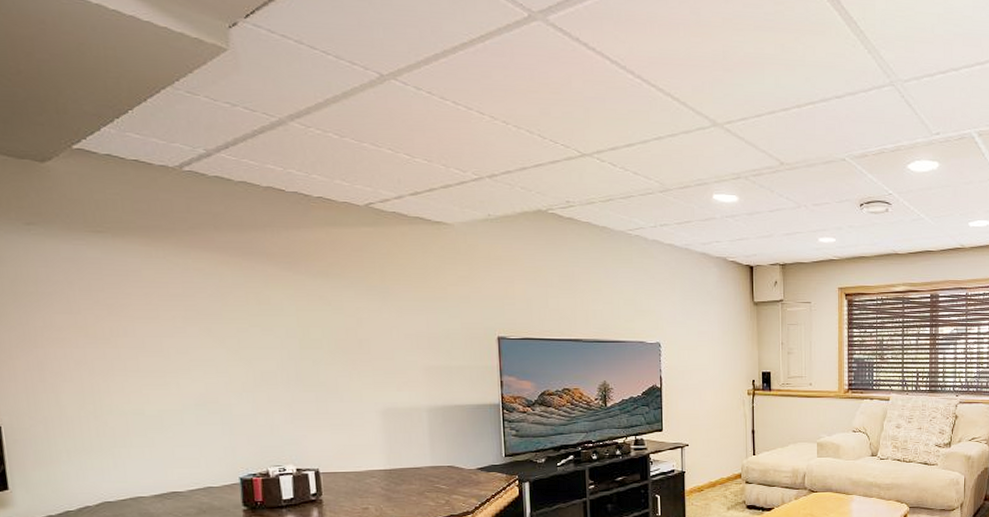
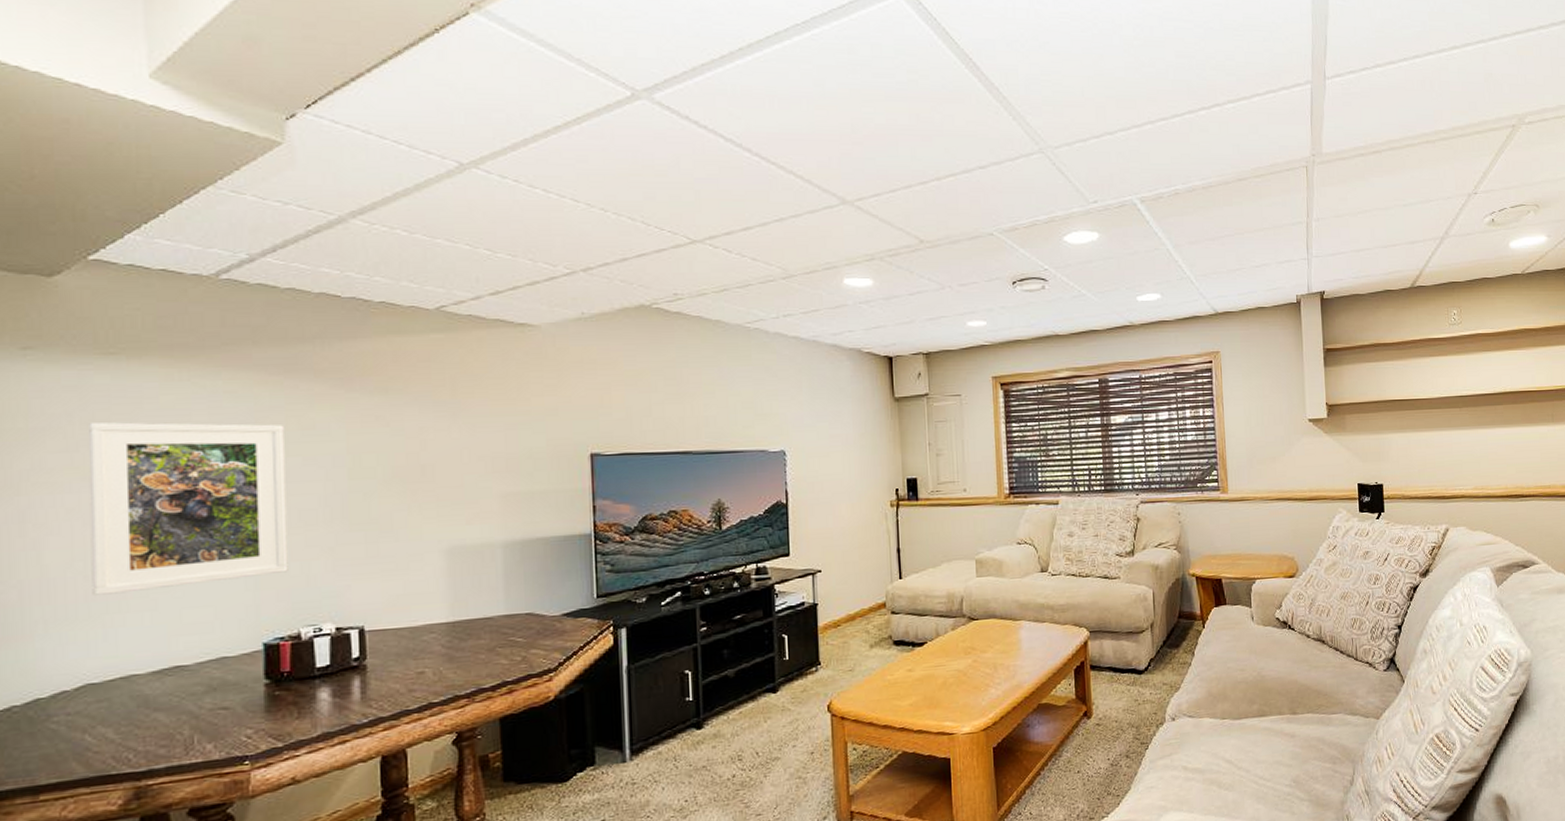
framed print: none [87,289,256,432] -> present [88,421,288,595]

